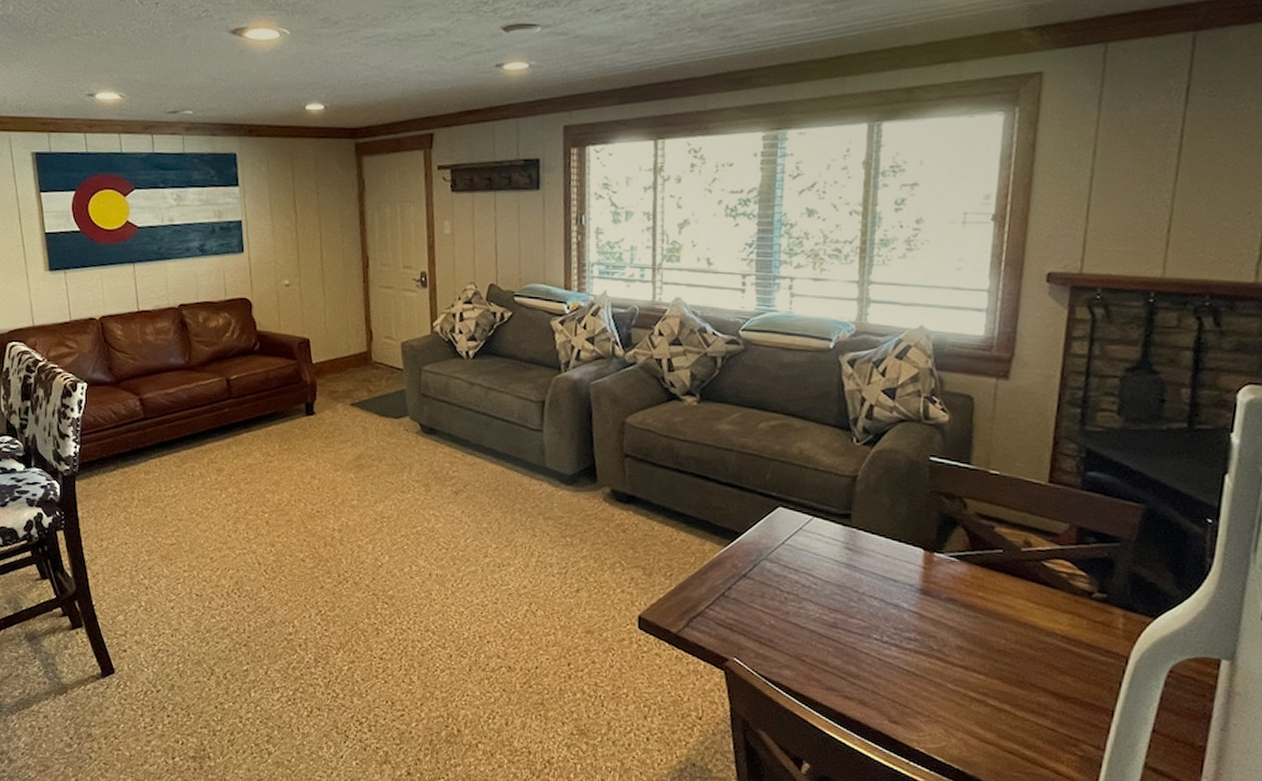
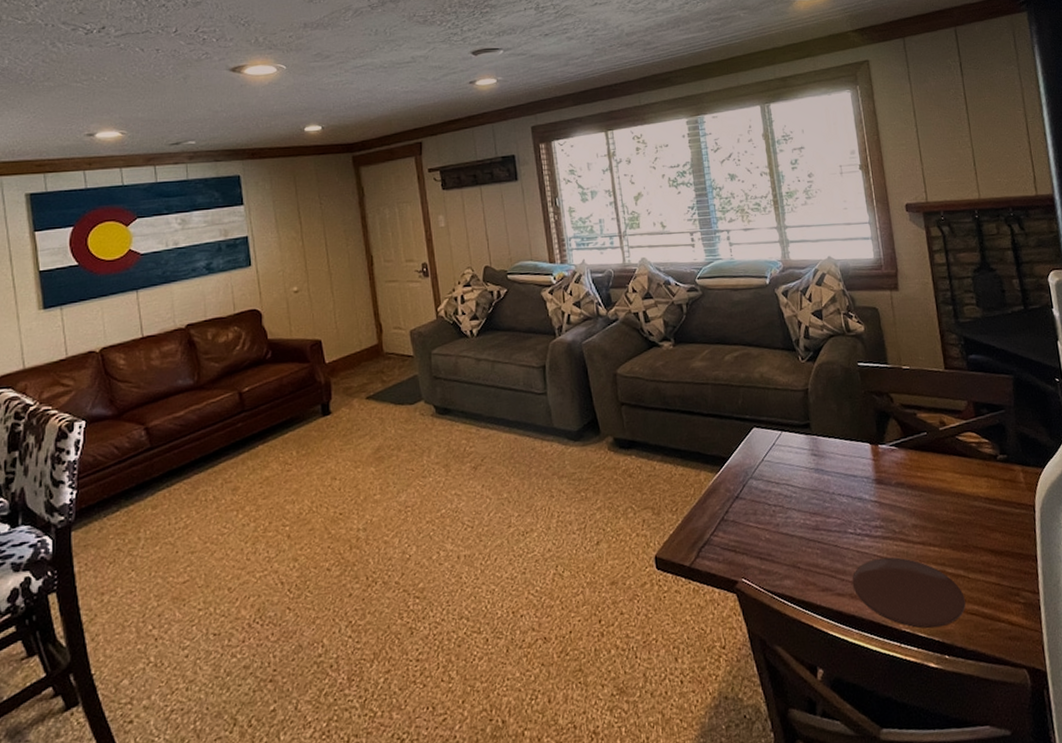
plate: none [864,671,1004,757] -> present [852,557,966,629]

